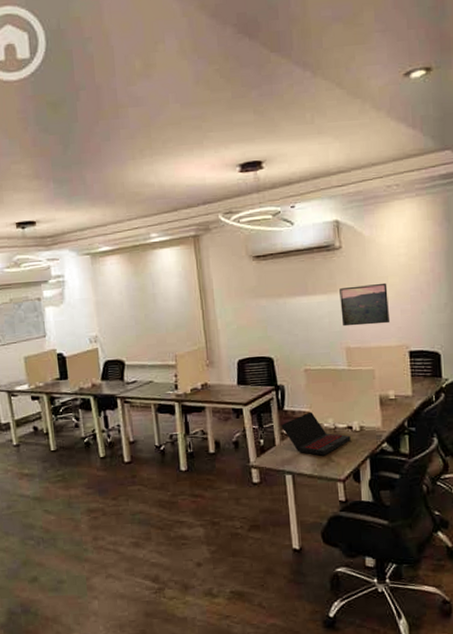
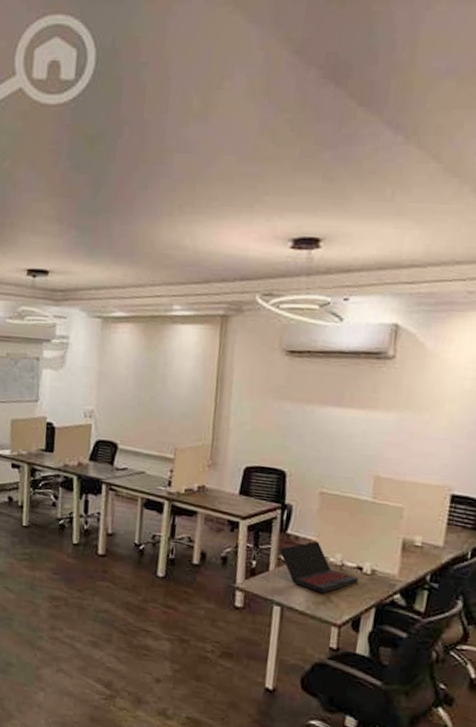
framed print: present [339,282,391,327] -> none [377,405,442,457]

